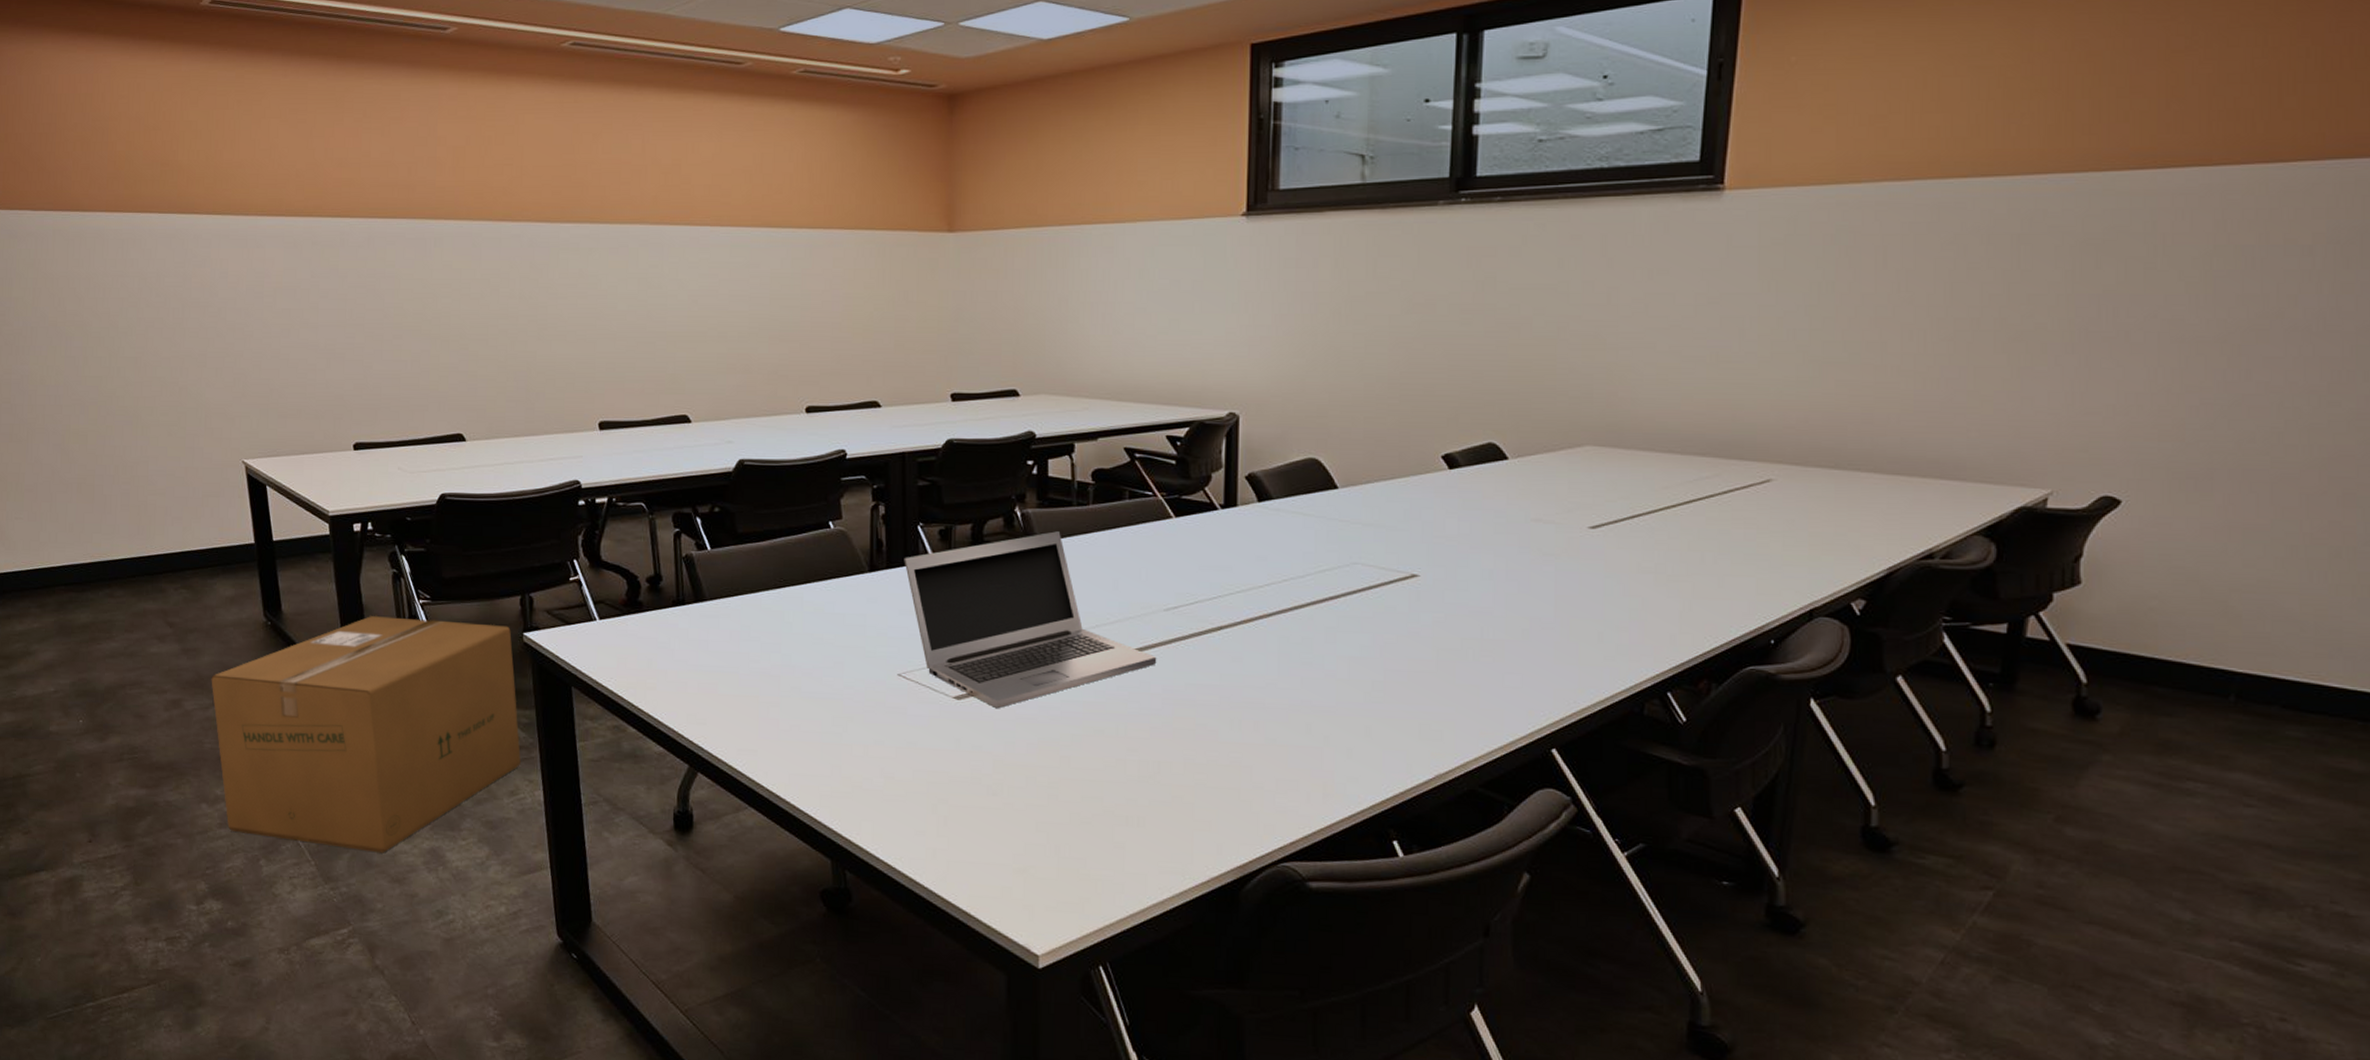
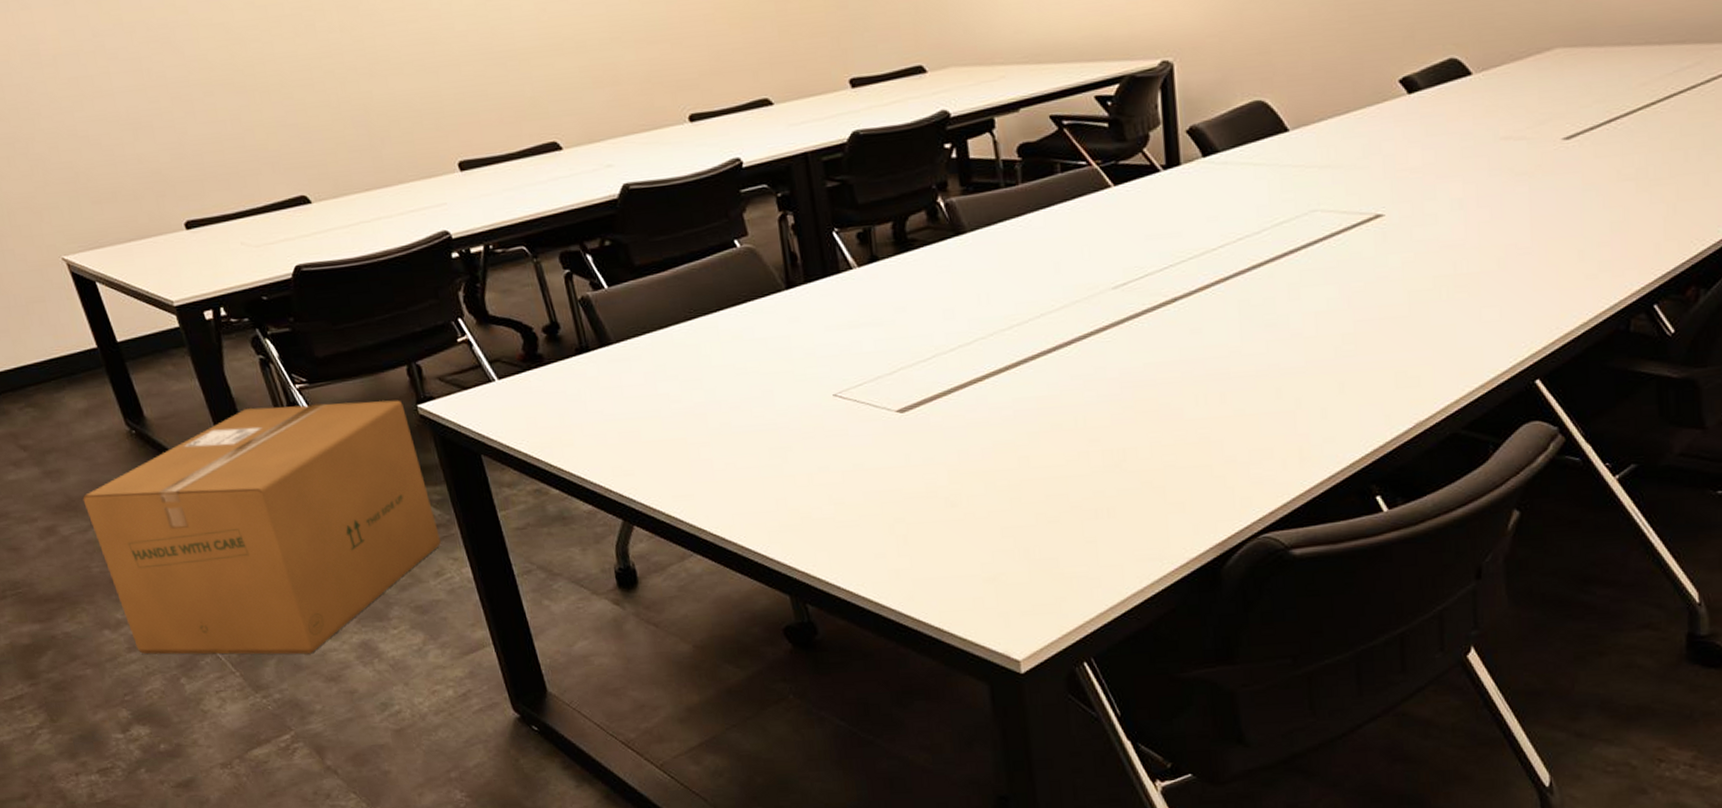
laptop: present [904,531,1157,709] -> none [822,218,1111,417]

